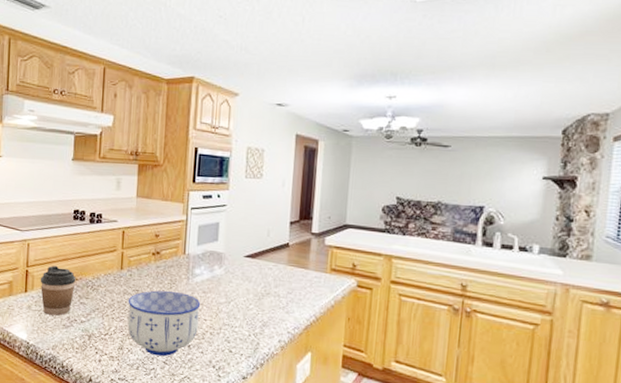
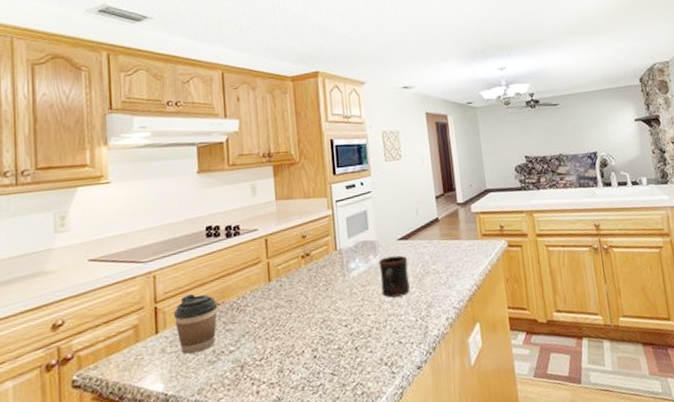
bowl: present [127,290,201,357] -> none [281,291,363,370]
mug: none [220,270,251,310] -> present [379,255,410,298]

